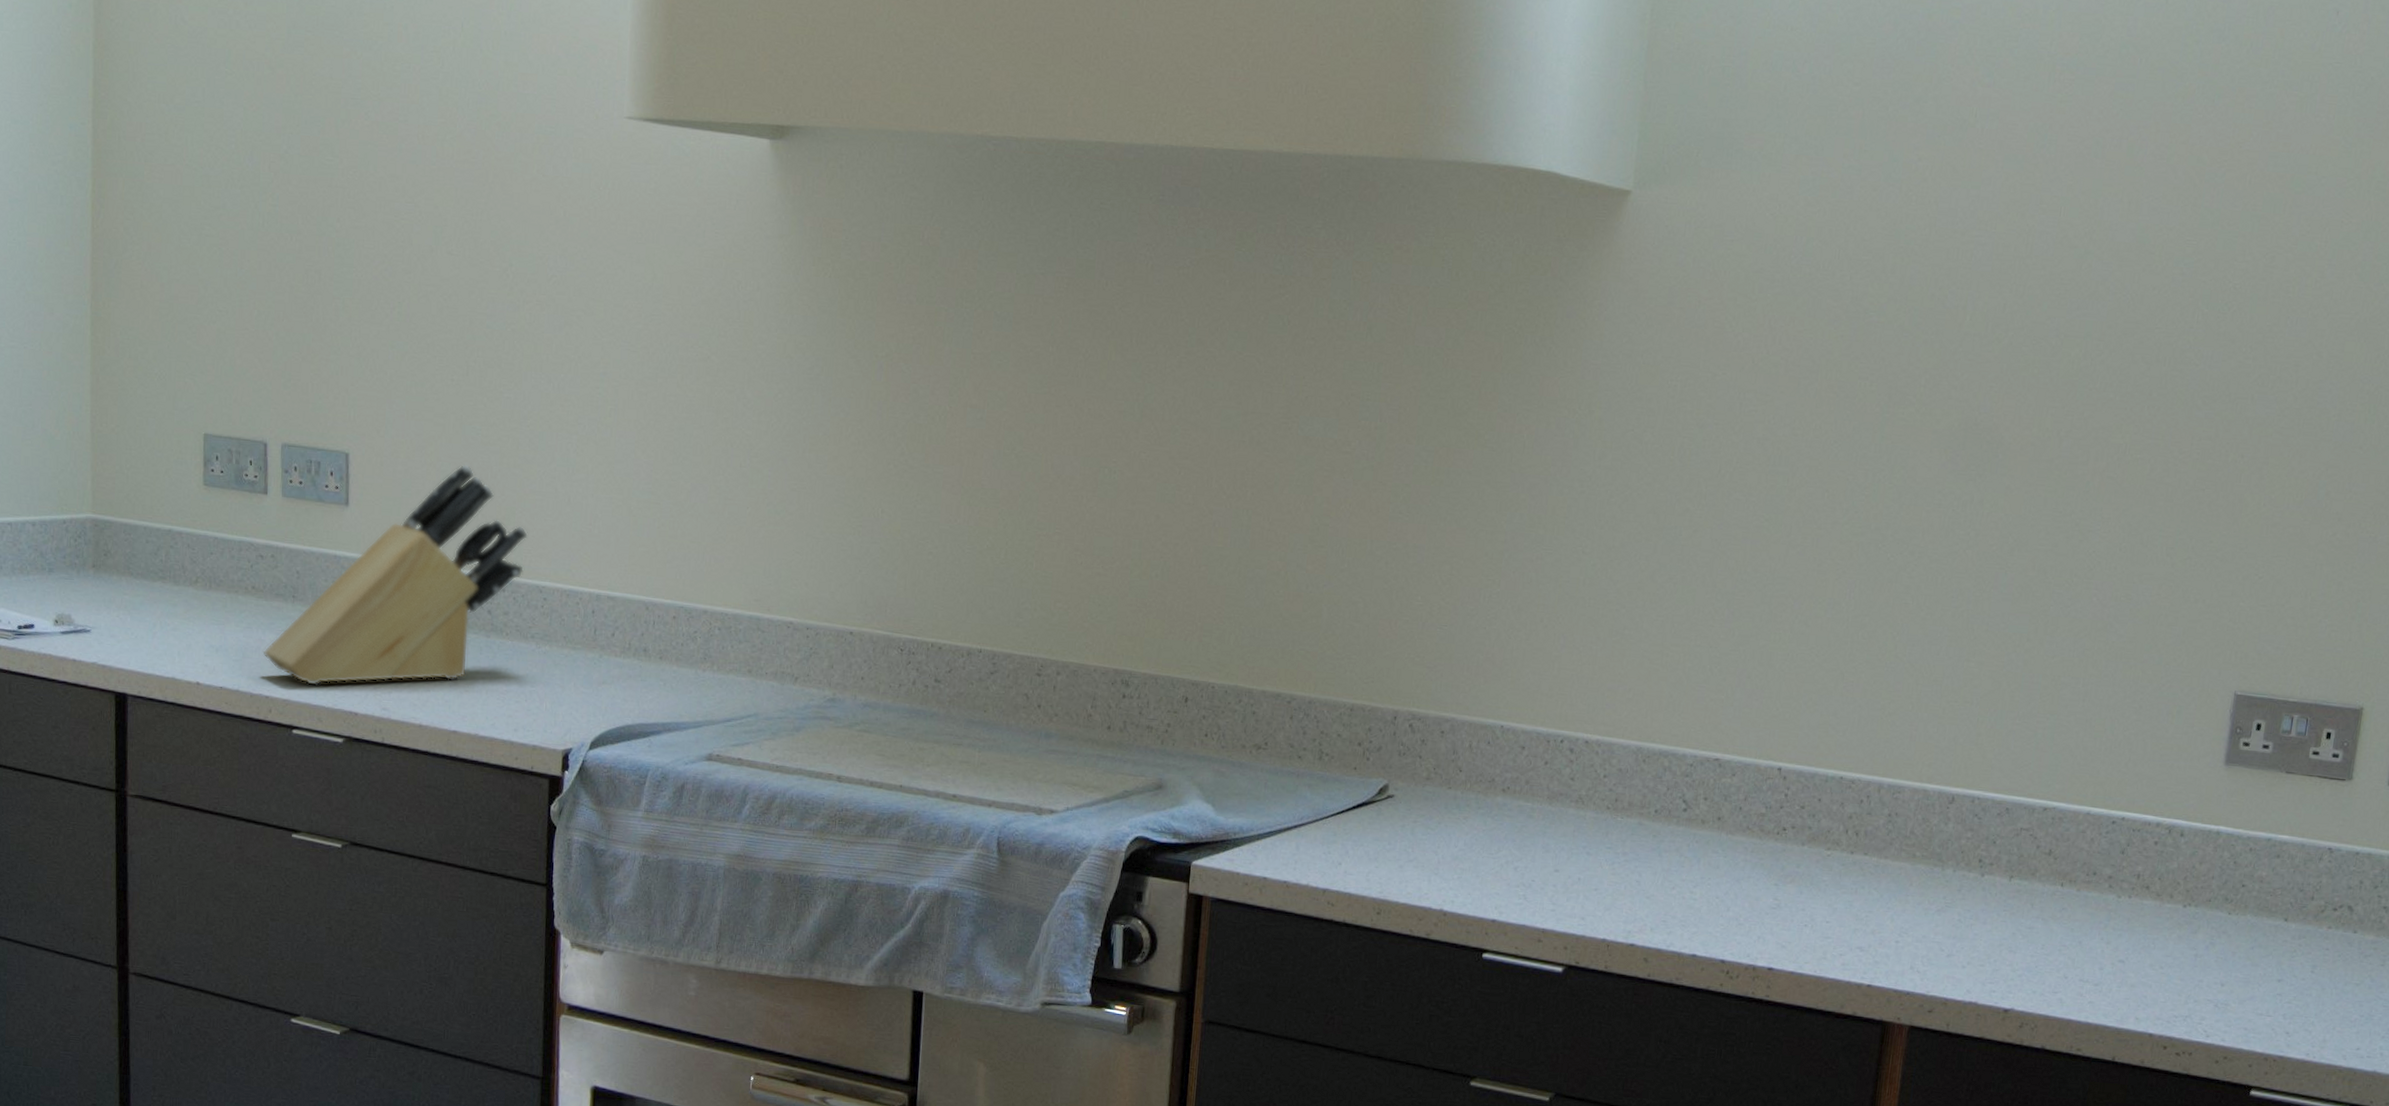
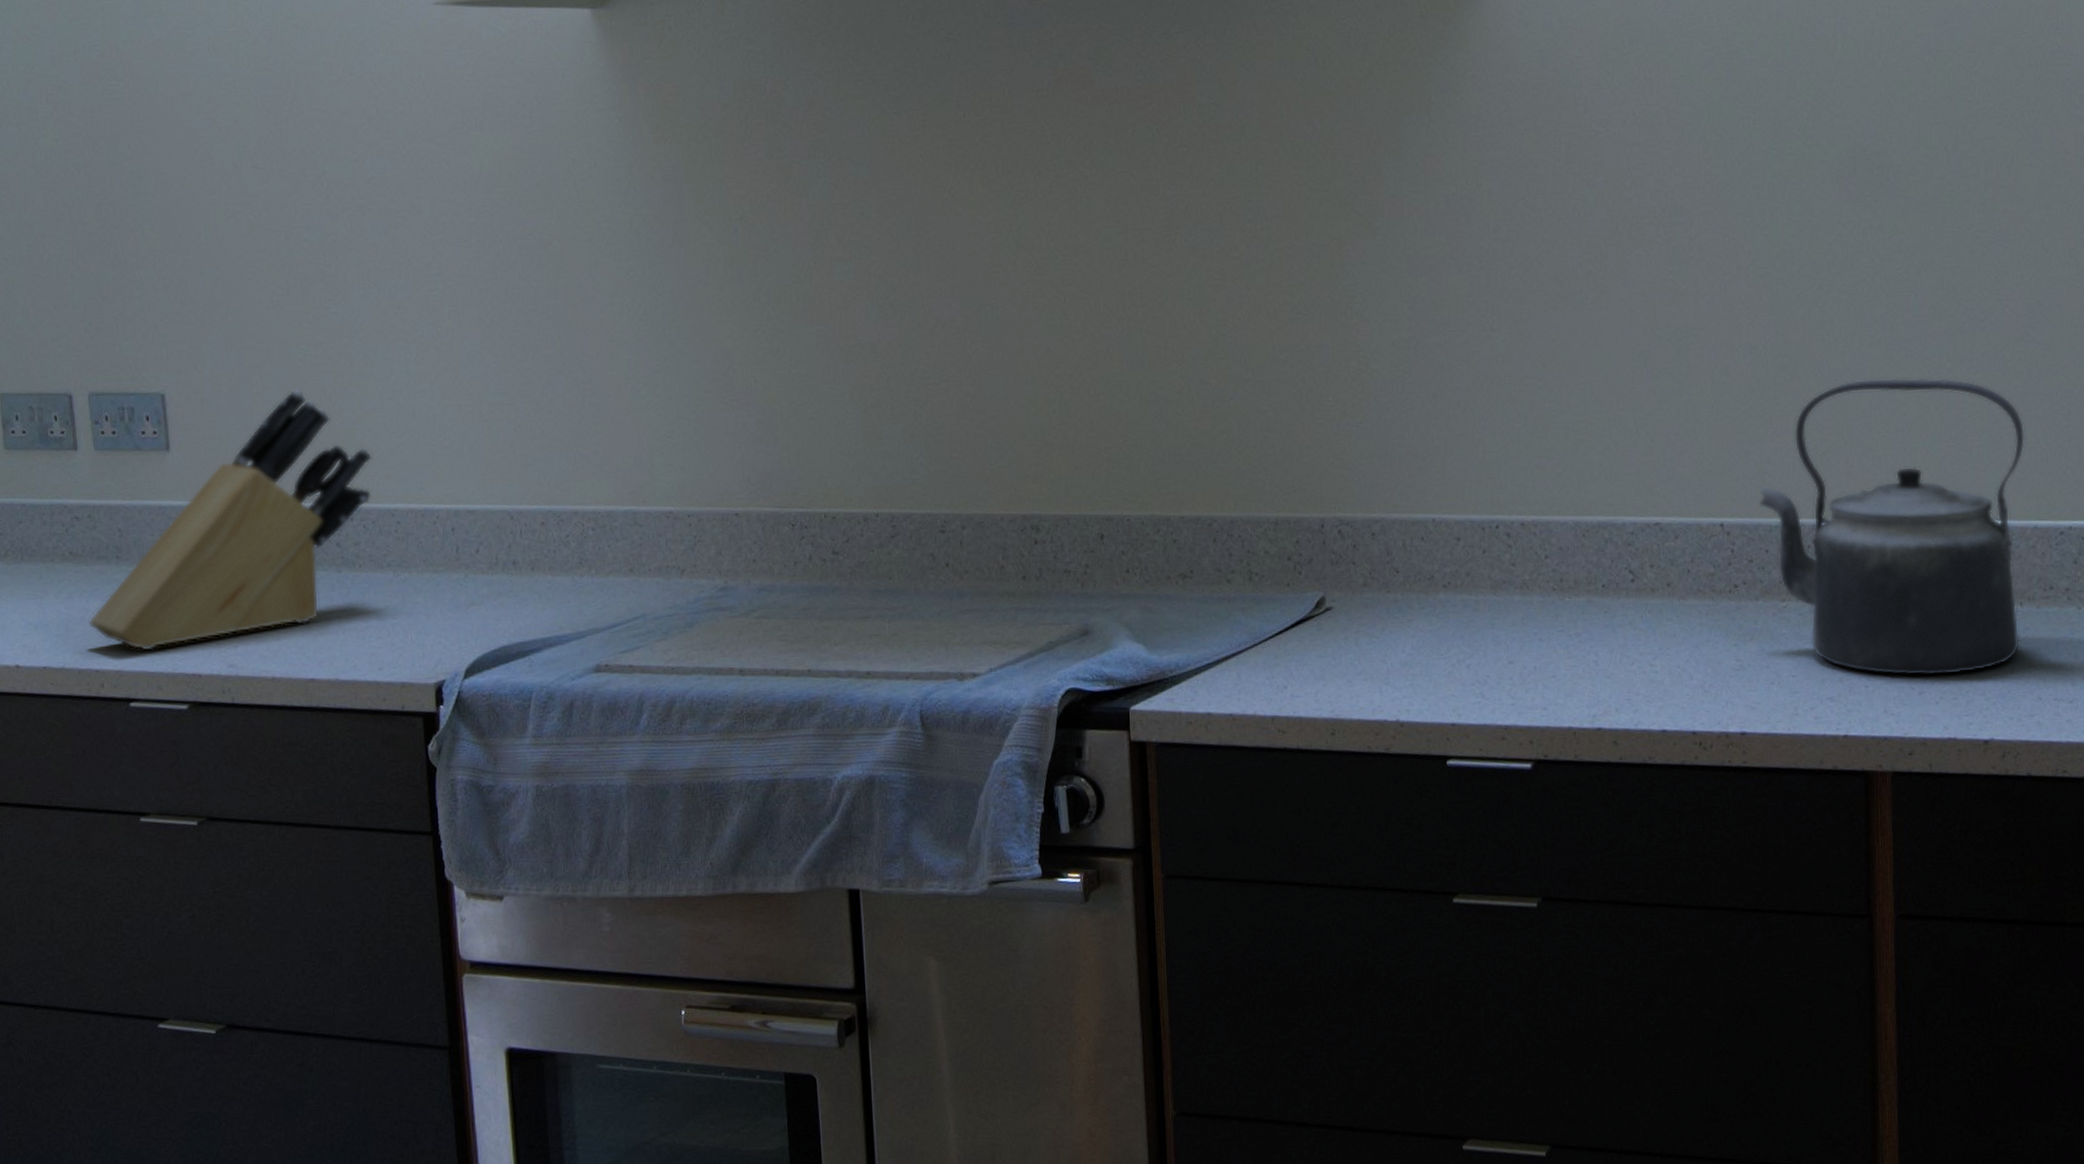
kettle: none [1819,647,2094,944] -> present [1758,378,2026,676]

